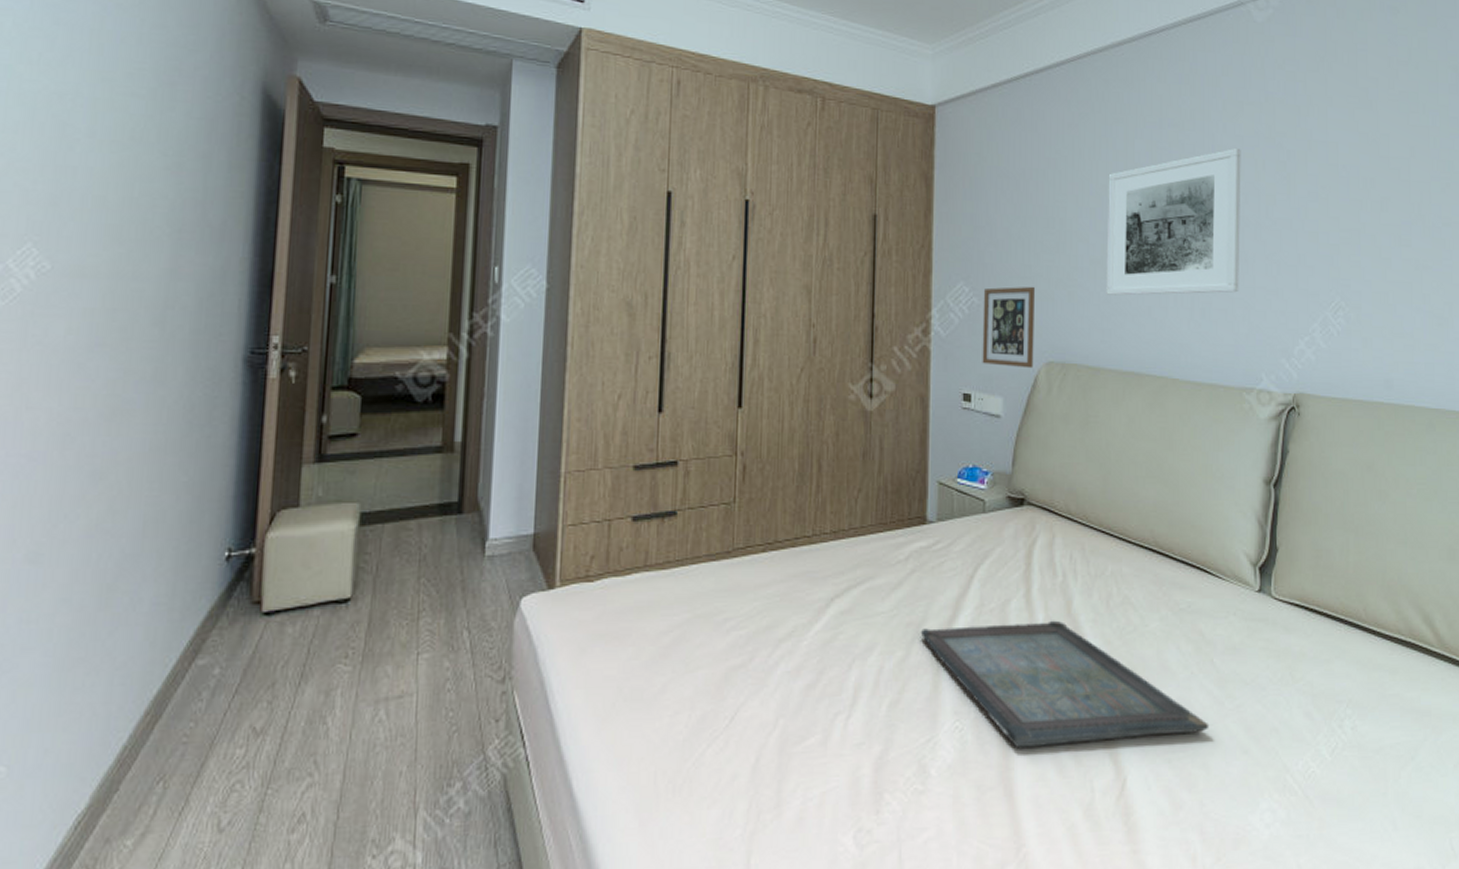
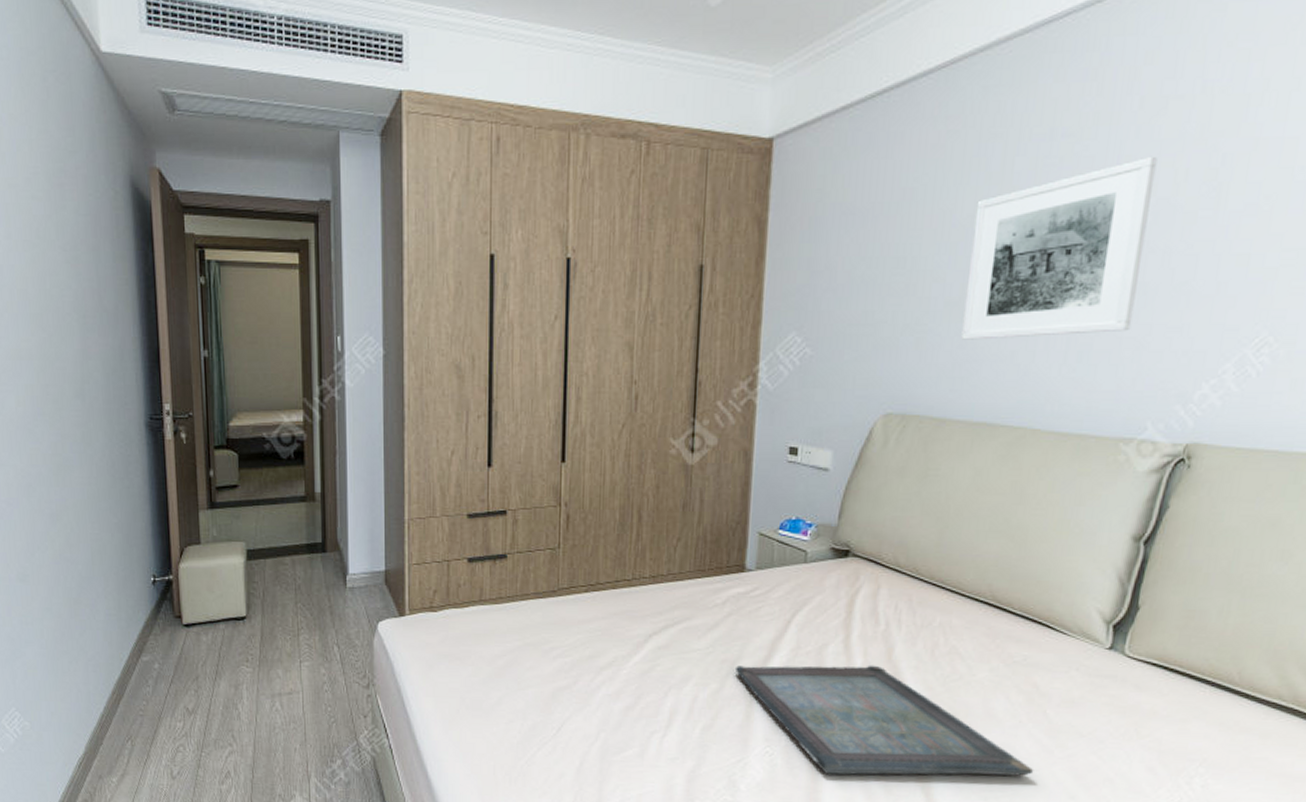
picture frame: present [982,286,1036,369] -> none [812,333,878,421]

